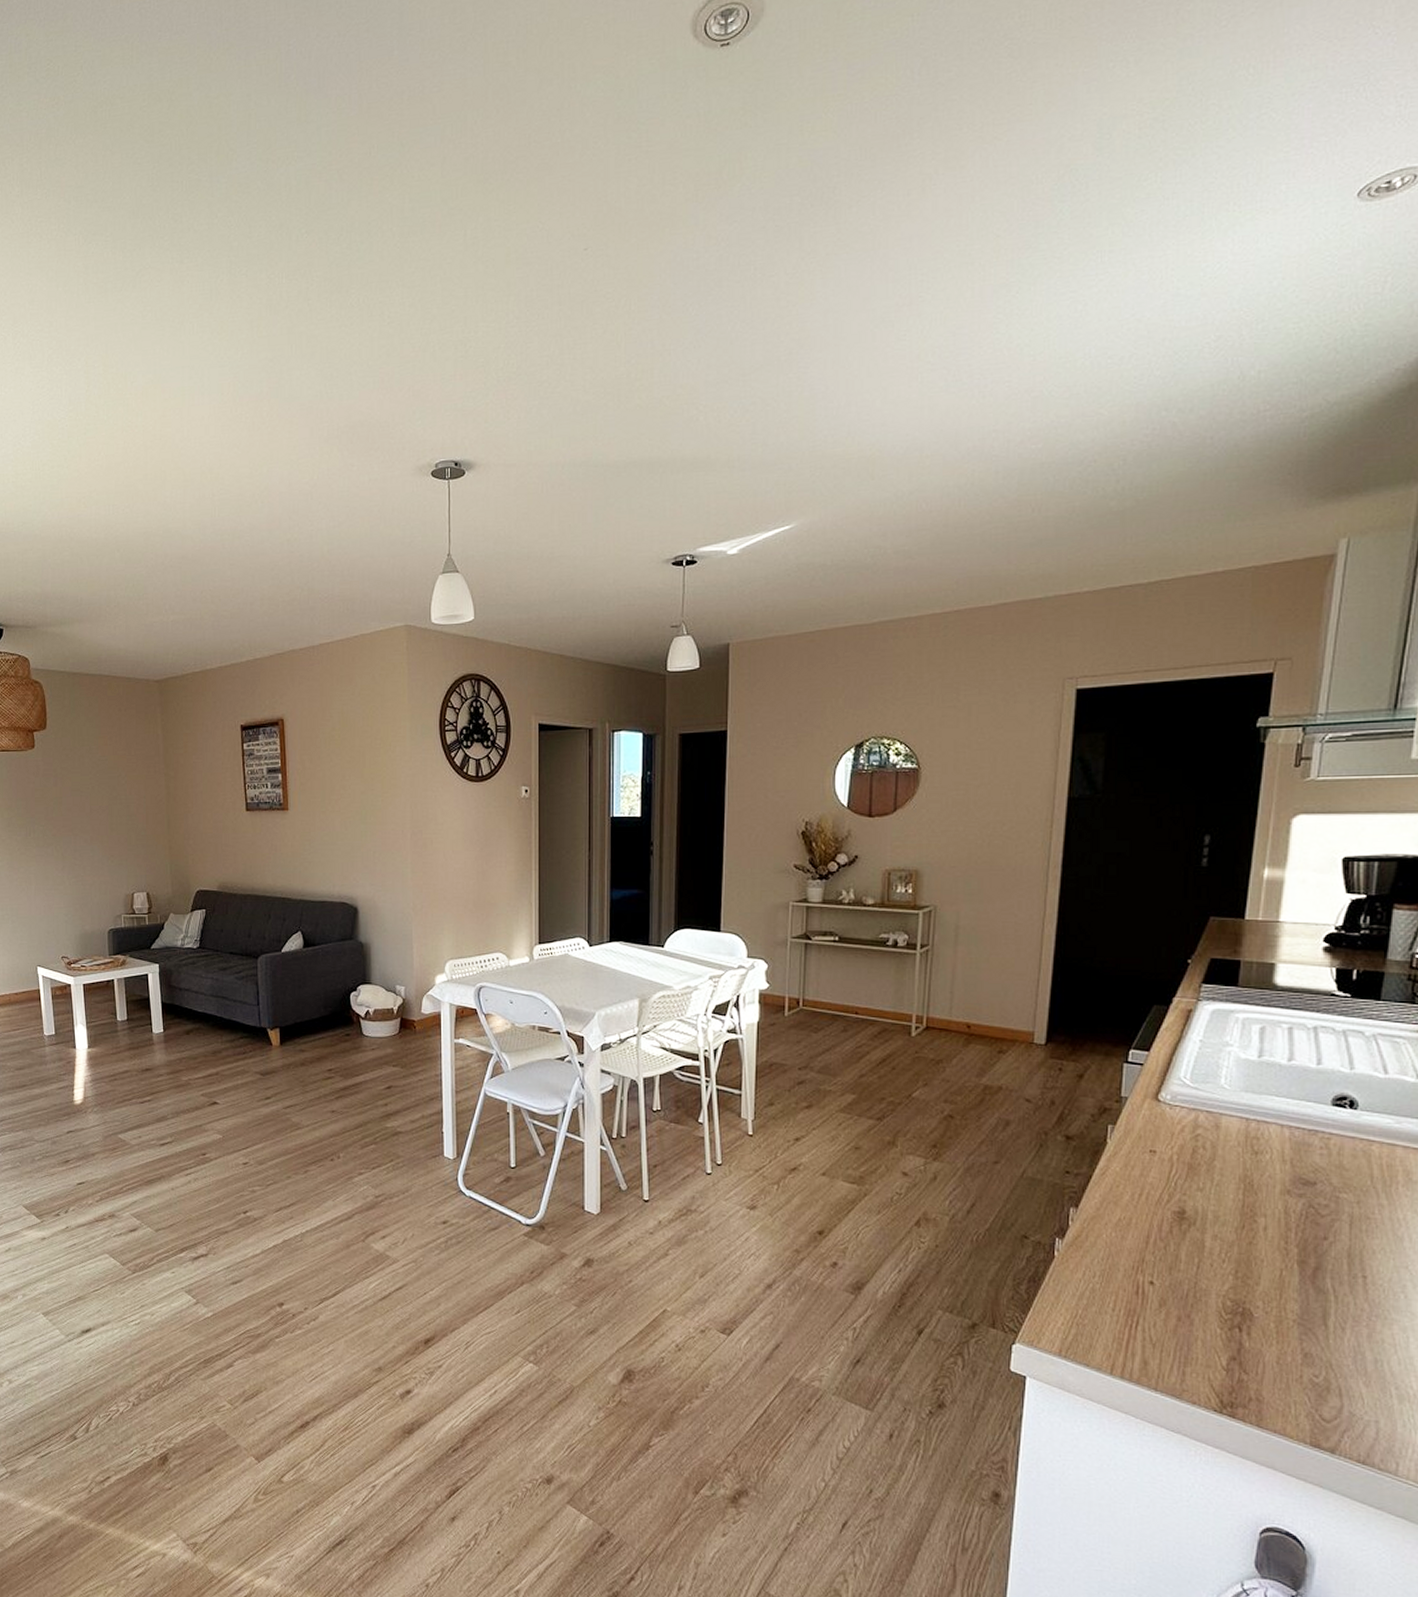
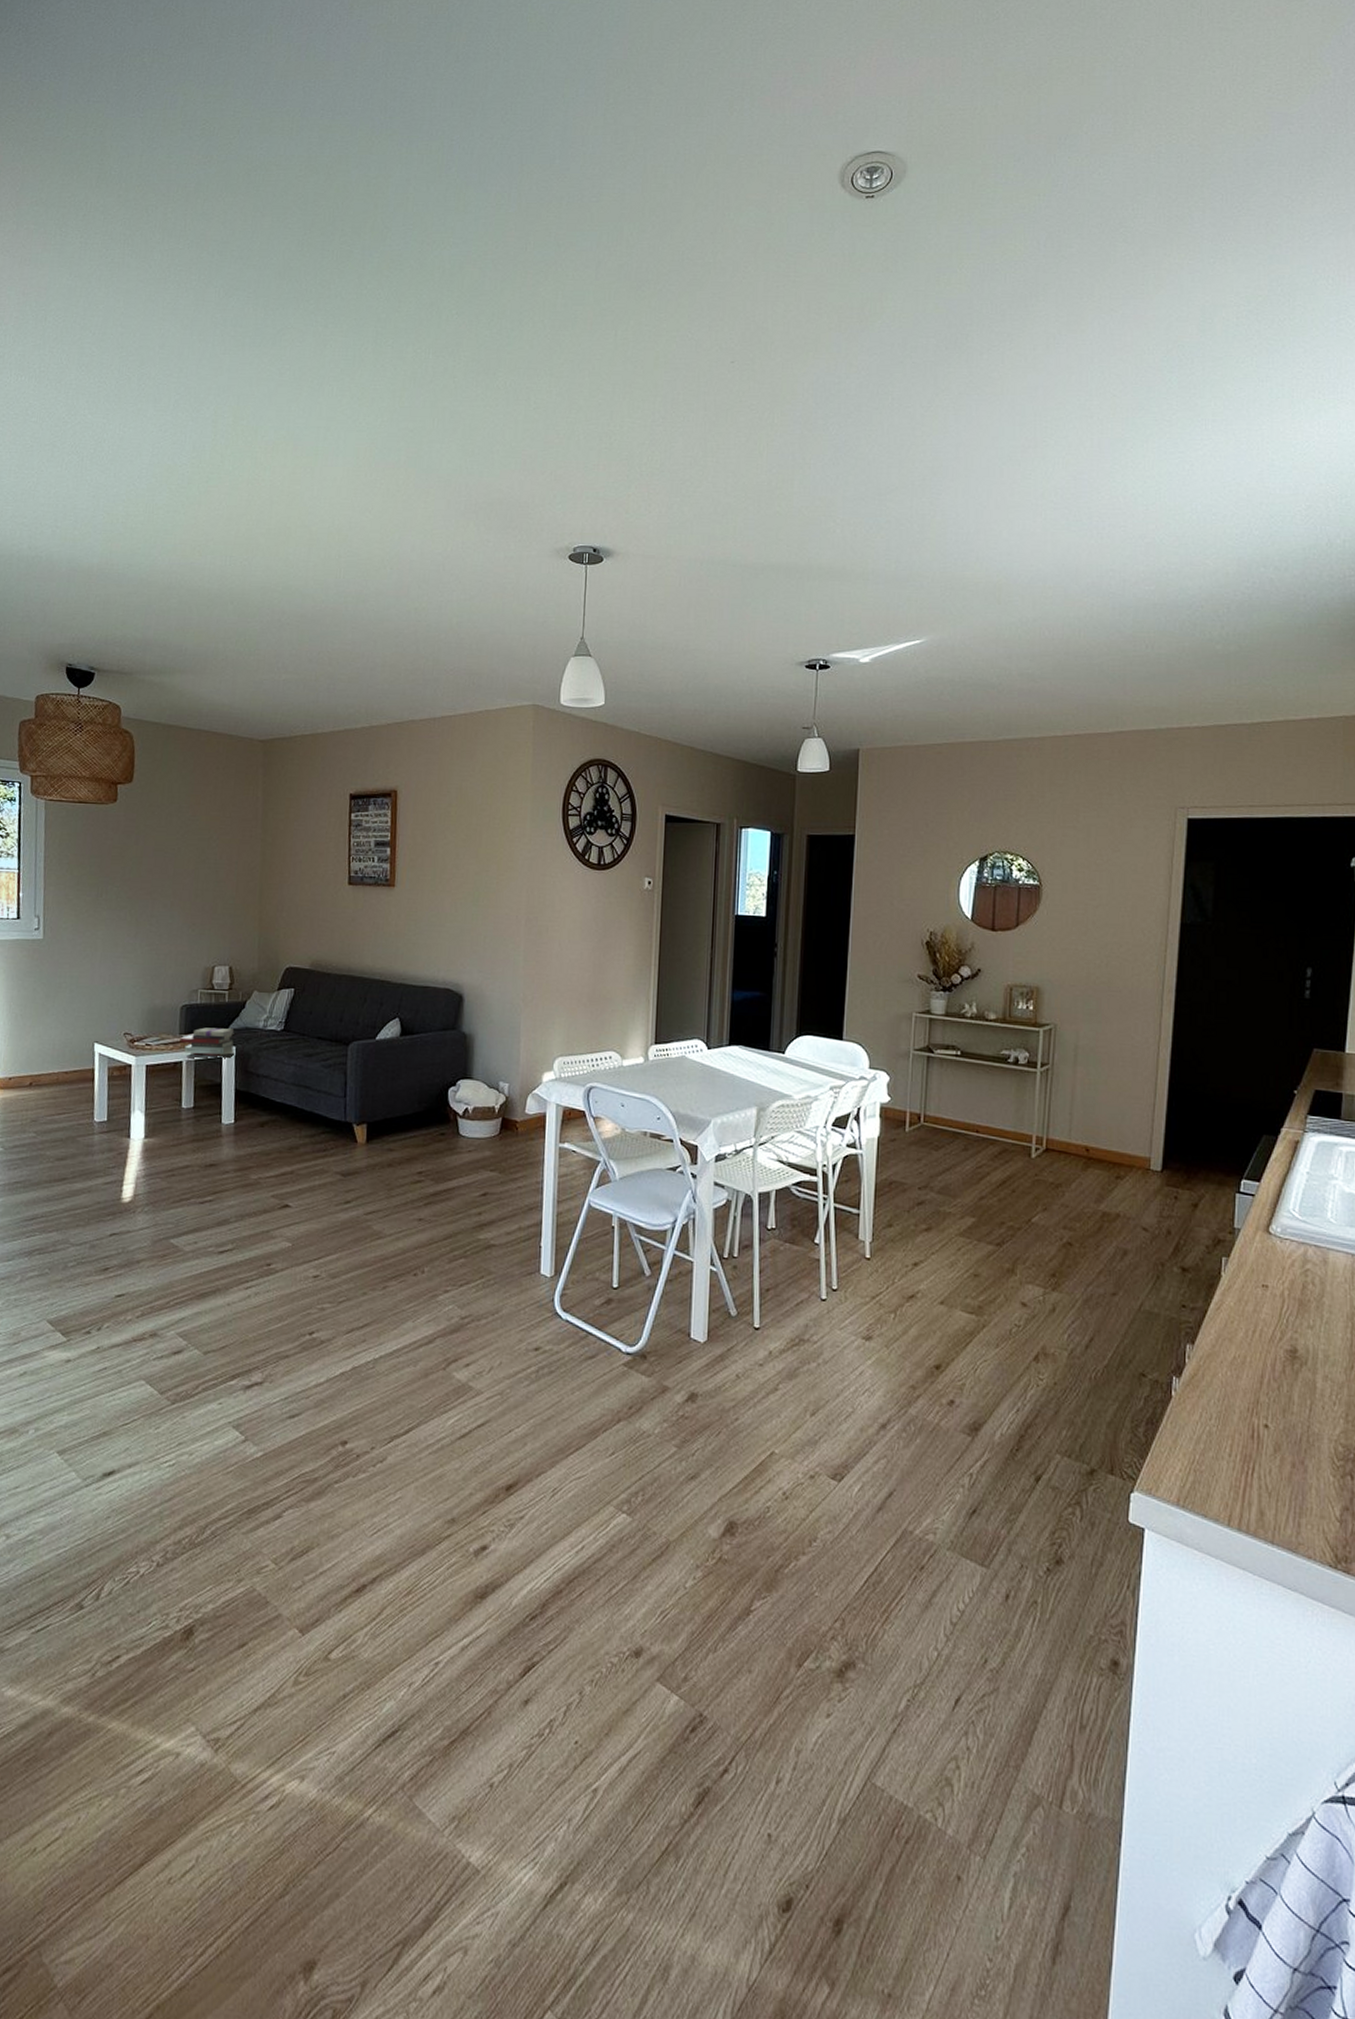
books: none [110,948,158,973] -> present [179,1027,234,1056]

